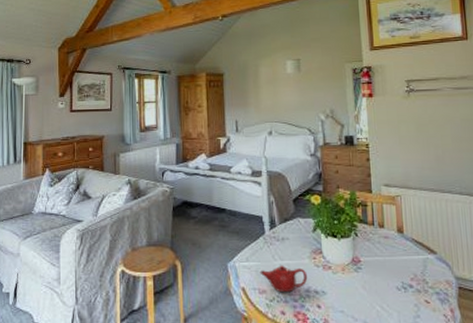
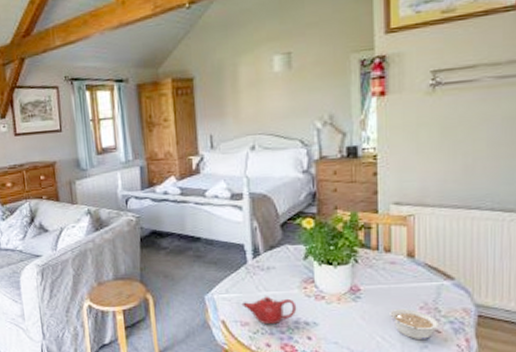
legume: none [386,279,428,310] -> present [390,308,439,341]

